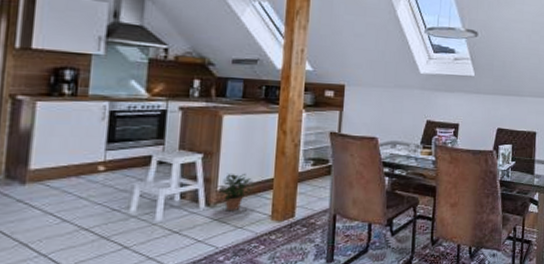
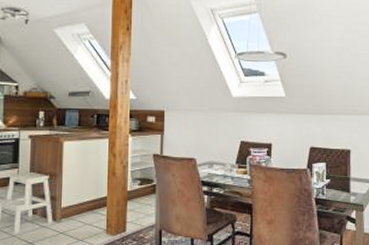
potted plant: present [216,173,256,212] -> none [60,192,93,226]

